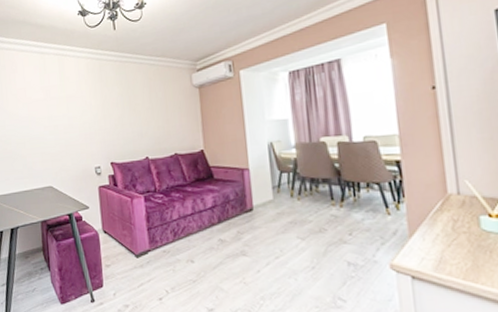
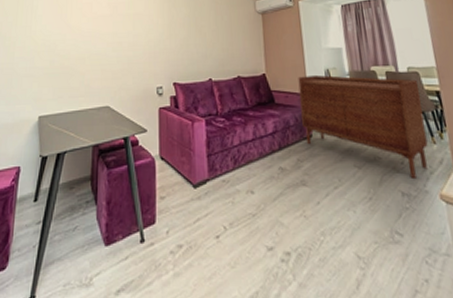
sideboard: none [238,148,381,249] -> present [298,74,428,178]

